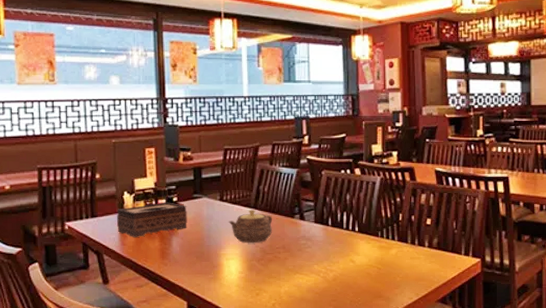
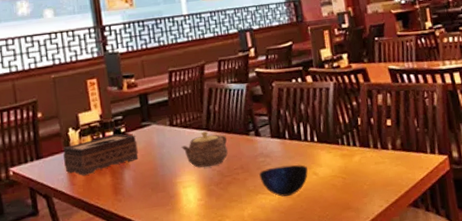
bowl: none [299,250,345,279] -> present [259,165,308,197]

